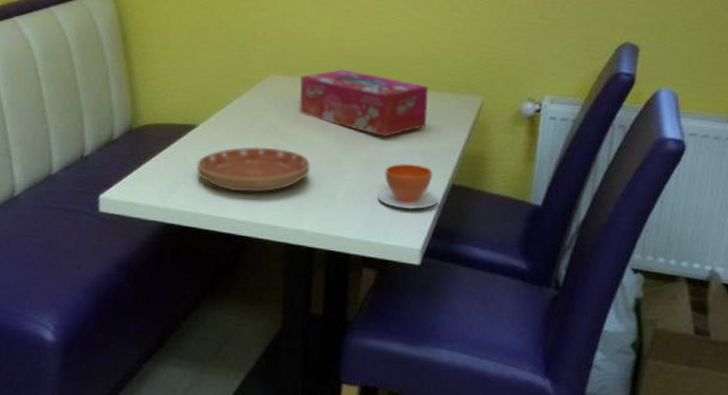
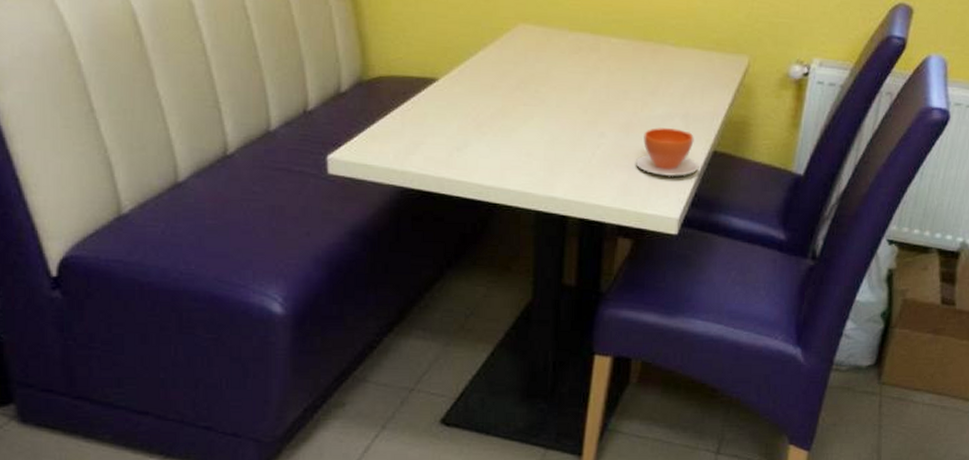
saucer: present [197,146,311,192] -> none [438,104,565,155]
tissue box: present [299,69,428,137] -> none [551,20,693,98]

